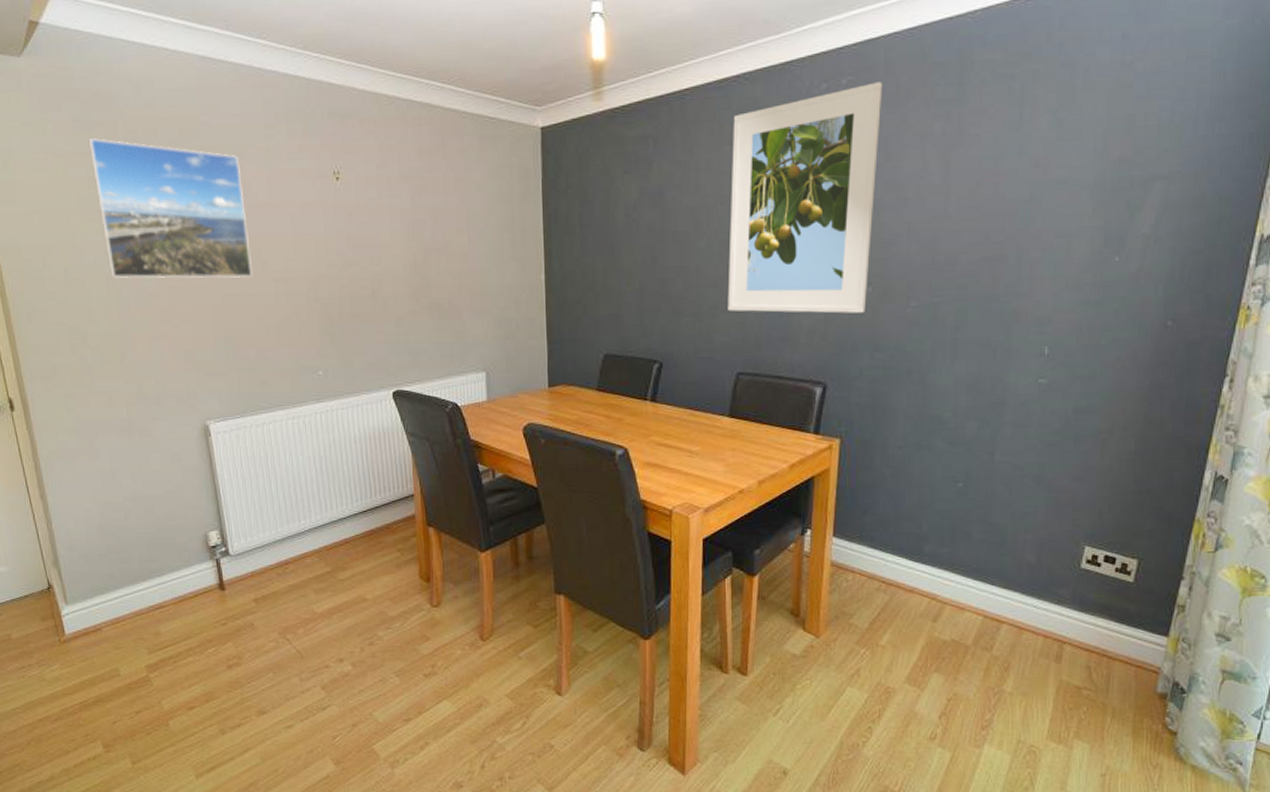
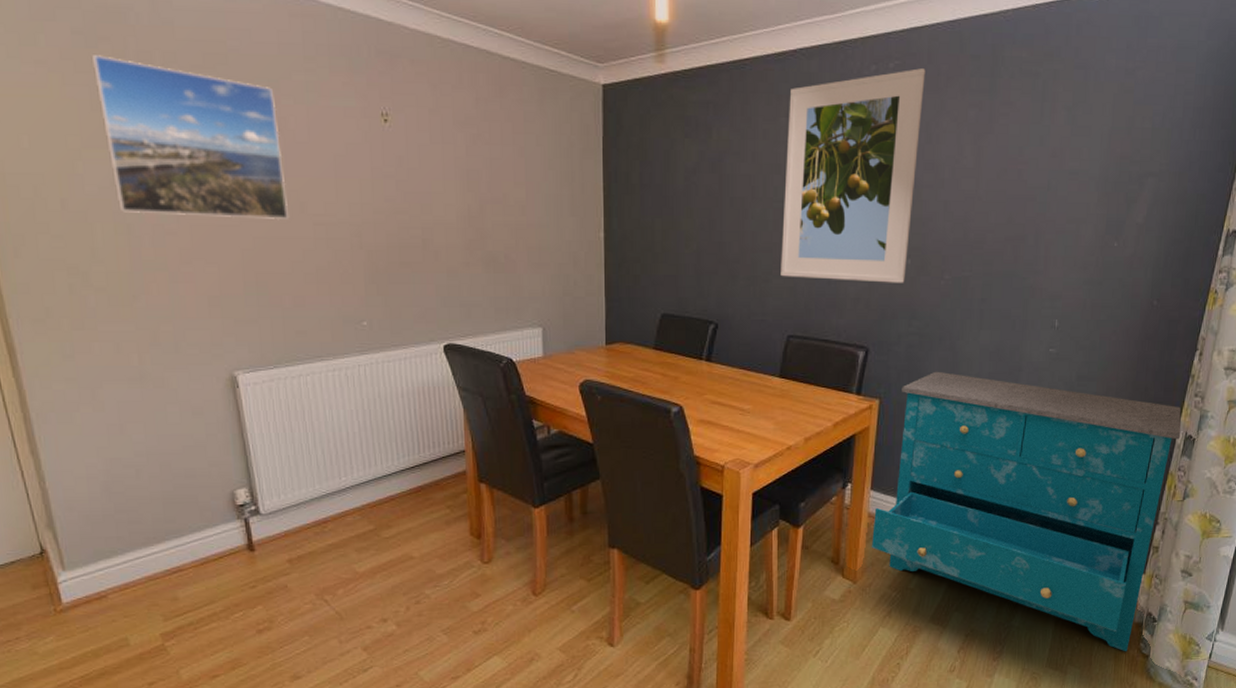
dresser: none [836,407,1209,727] -> present [872,371,1181,652]

